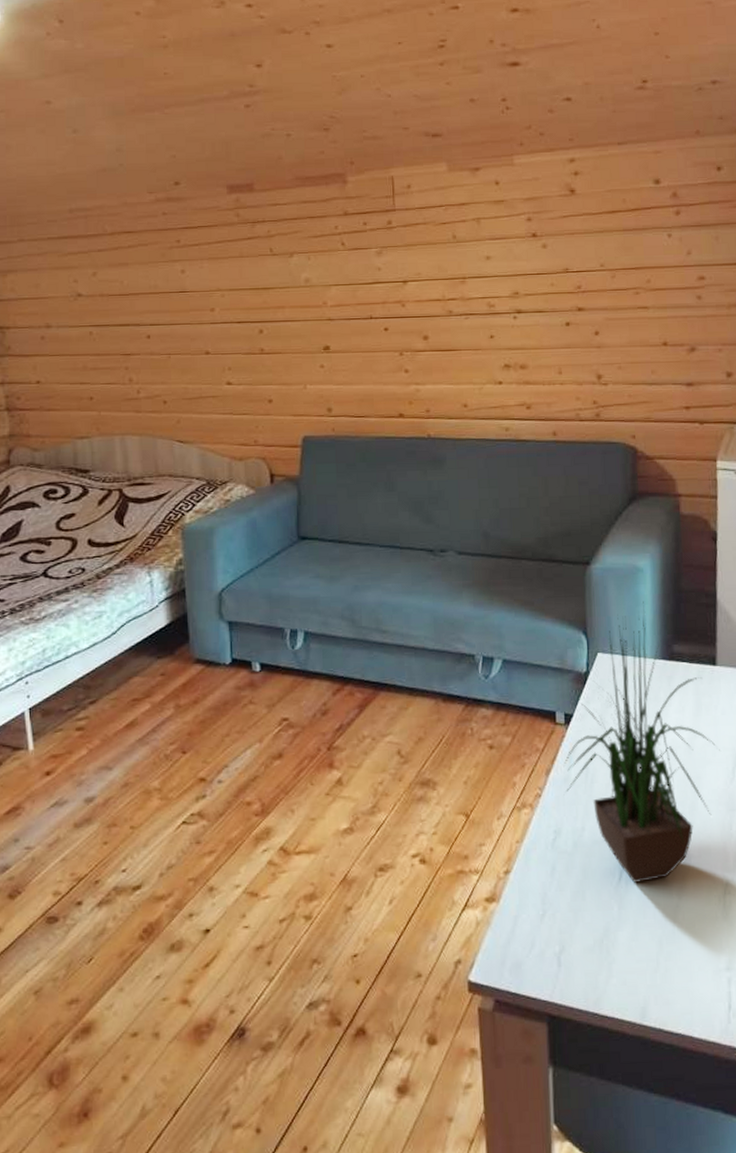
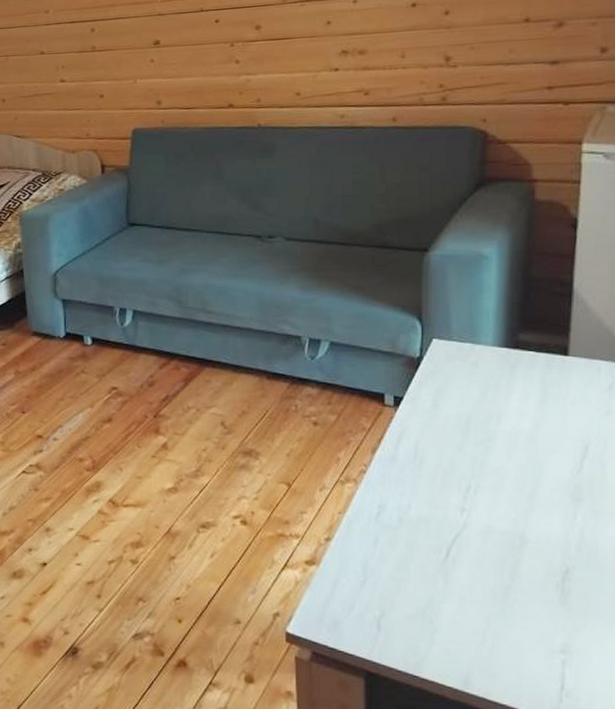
potted plant: present [564,601,720,884] -> none [392,289,567,562]

